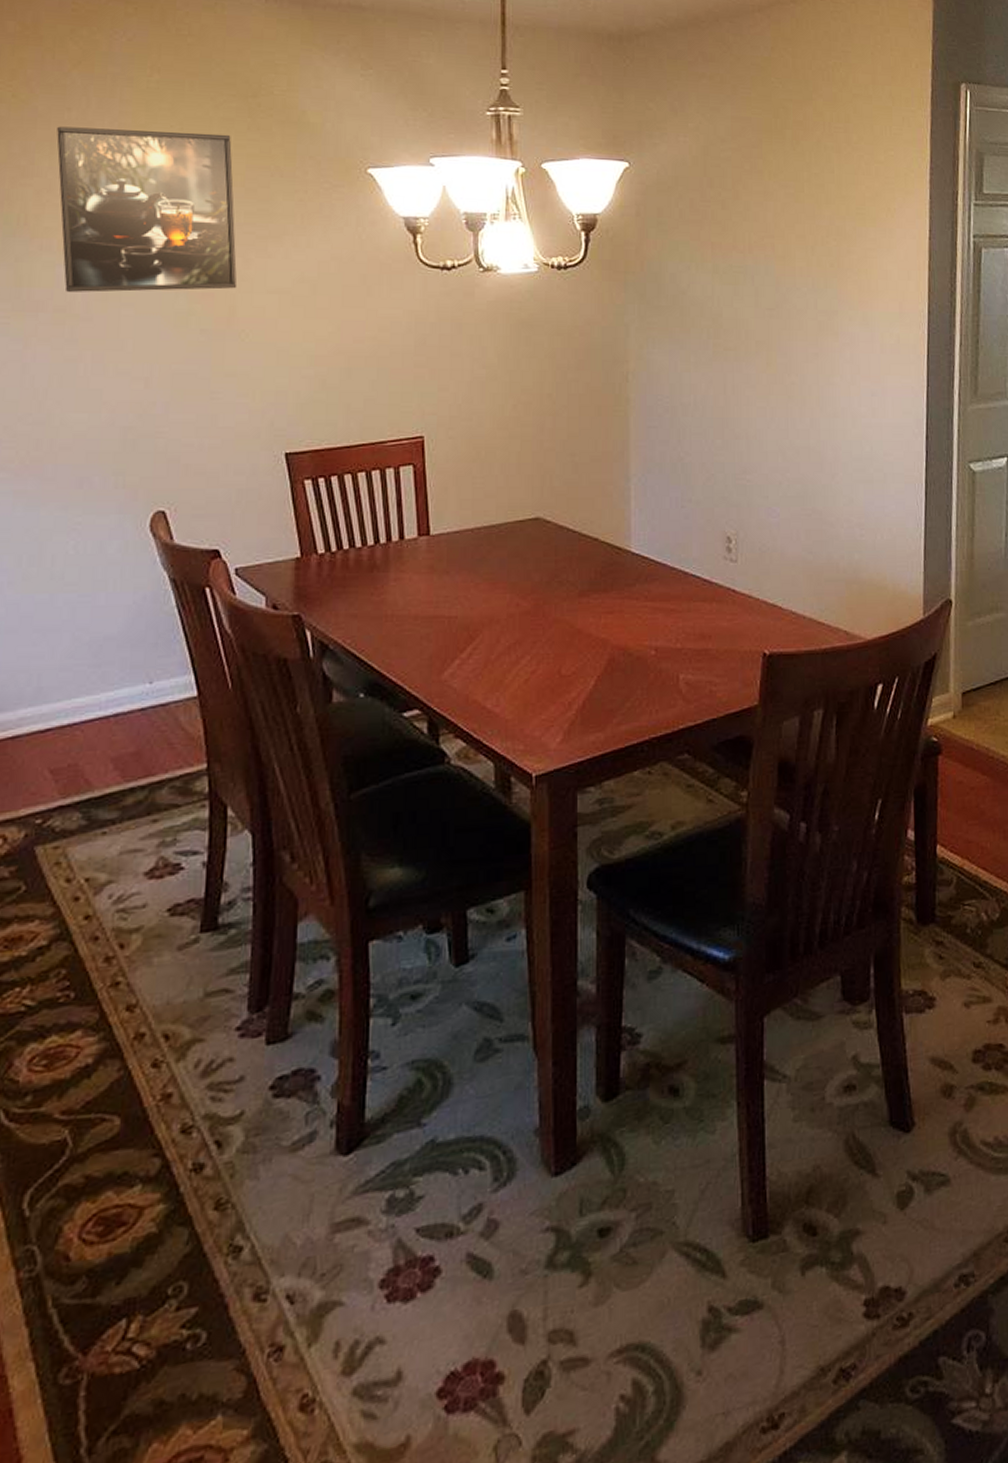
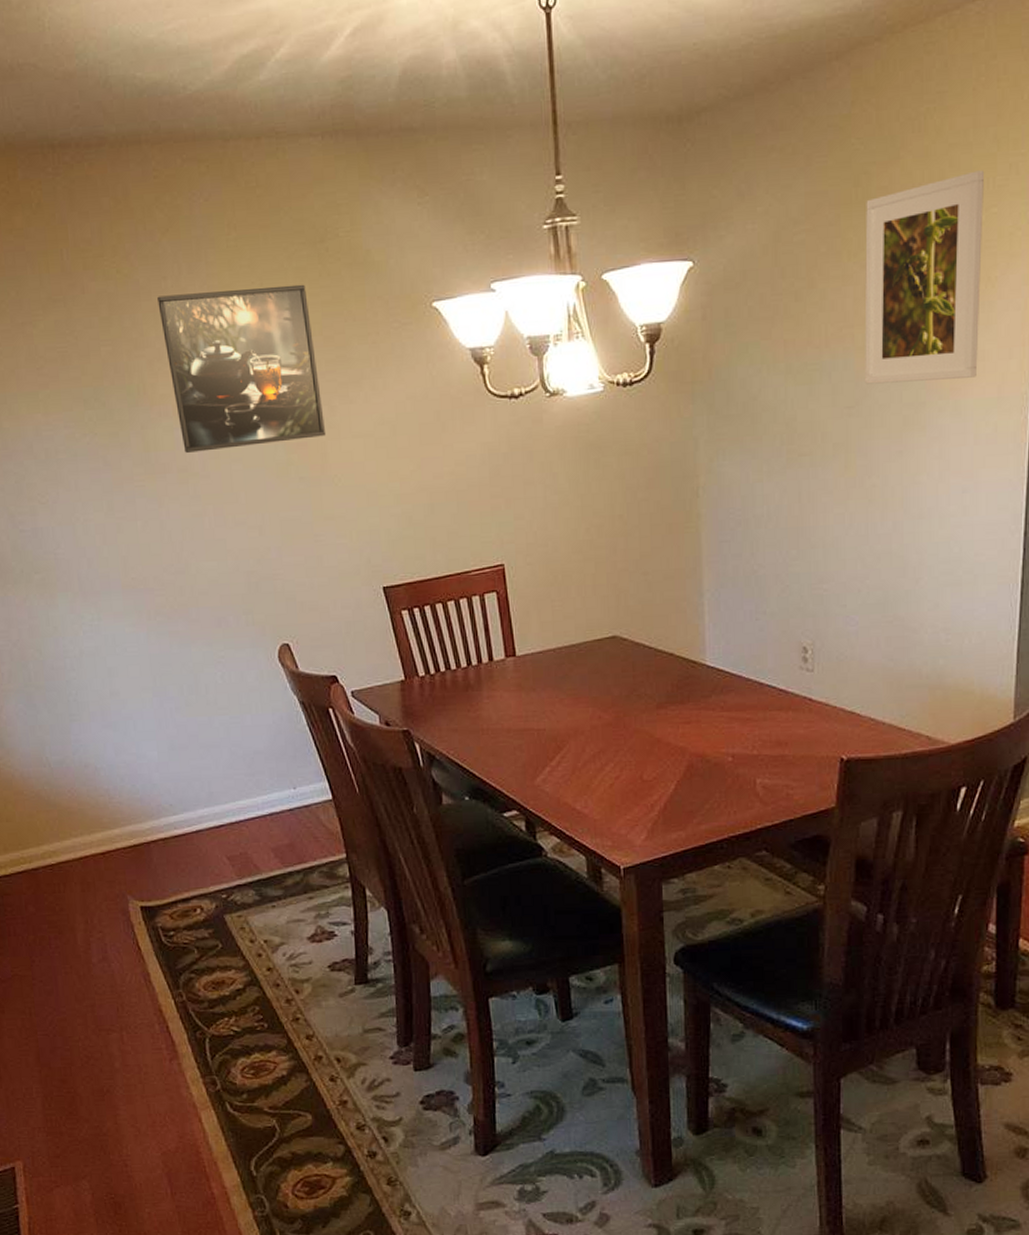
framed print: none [783,119,883,293] -> present [864,170,985,384]

